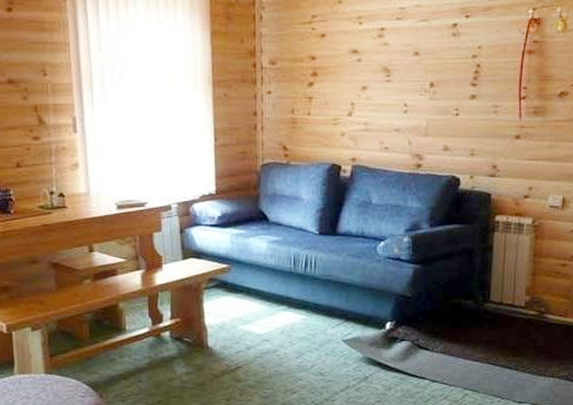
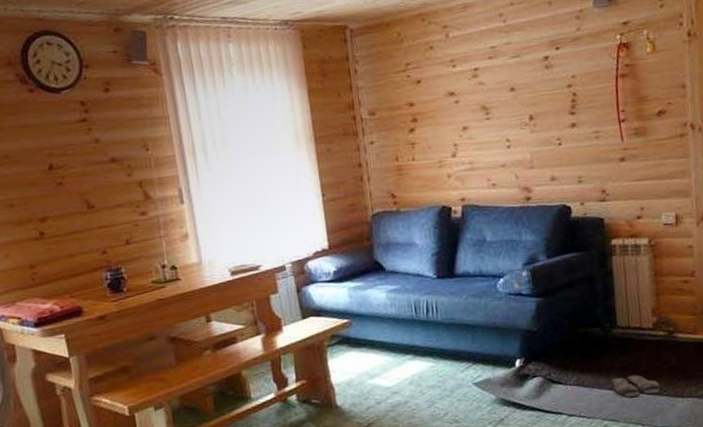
slippers: none [477,350,525,371] -> present [611,375,661,398]

